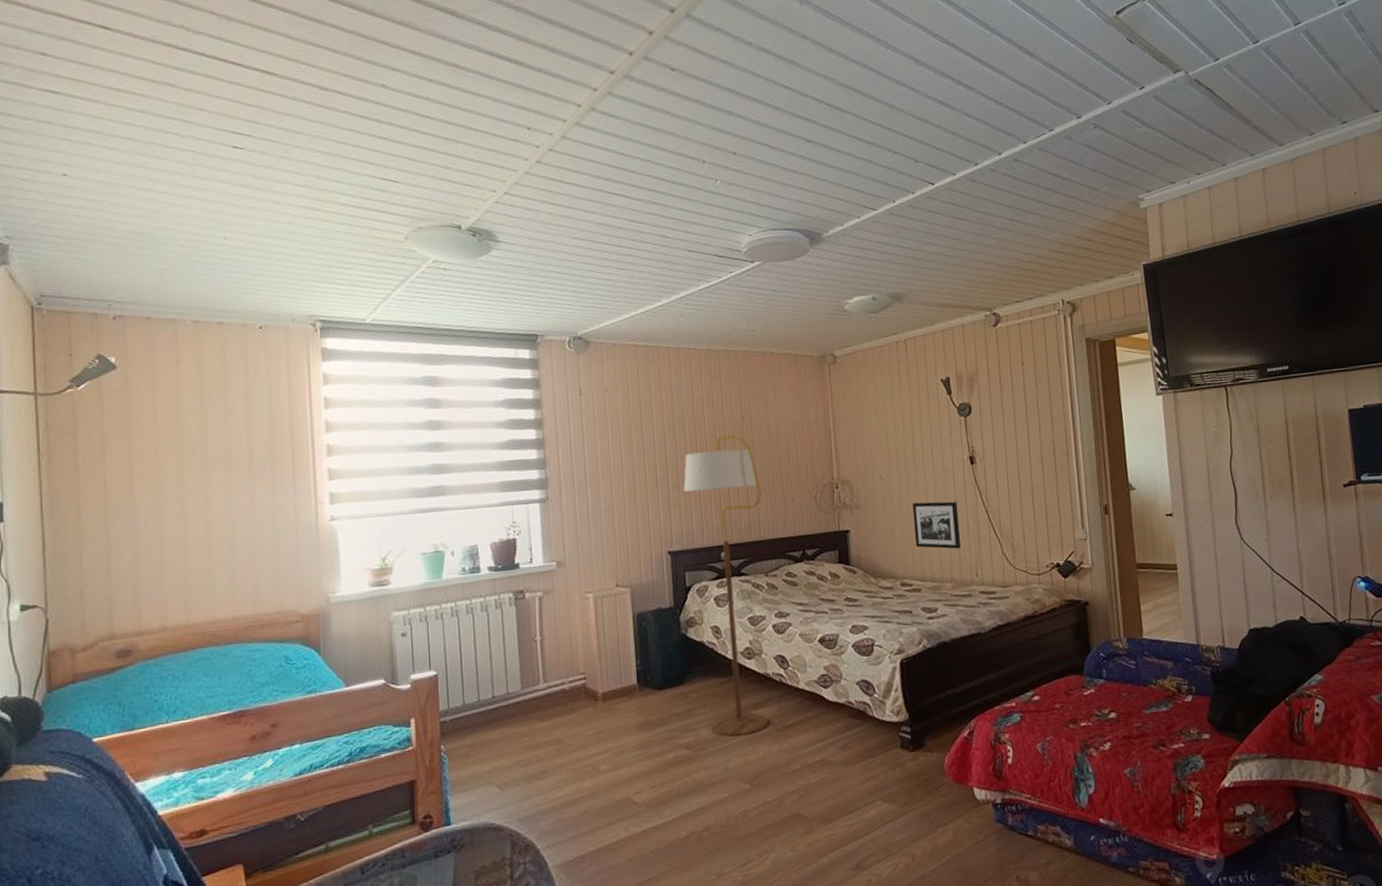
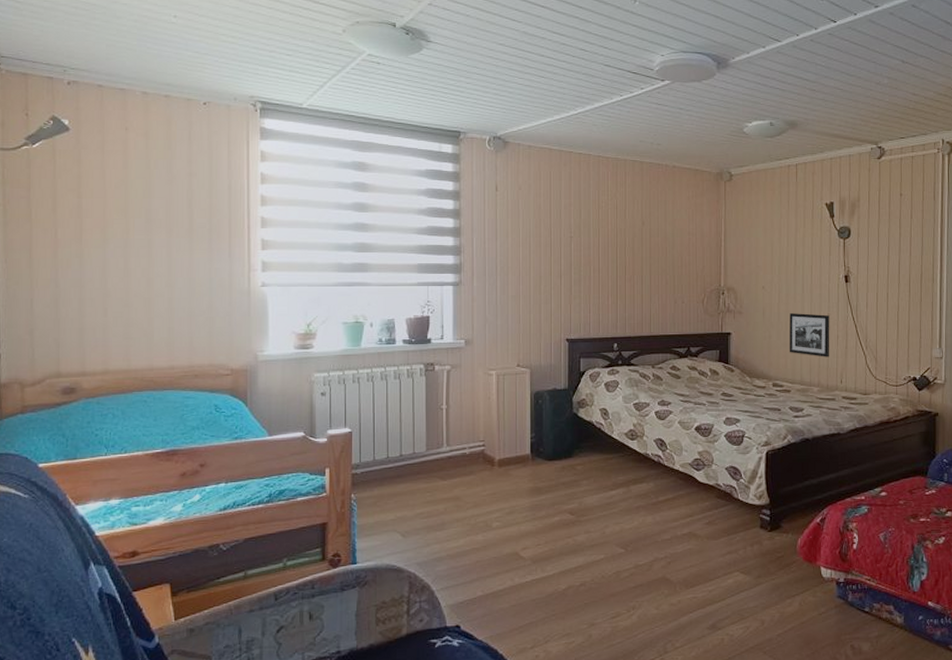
floor lamp: present [683,435,769,737] -> none [584,239,655,506]

